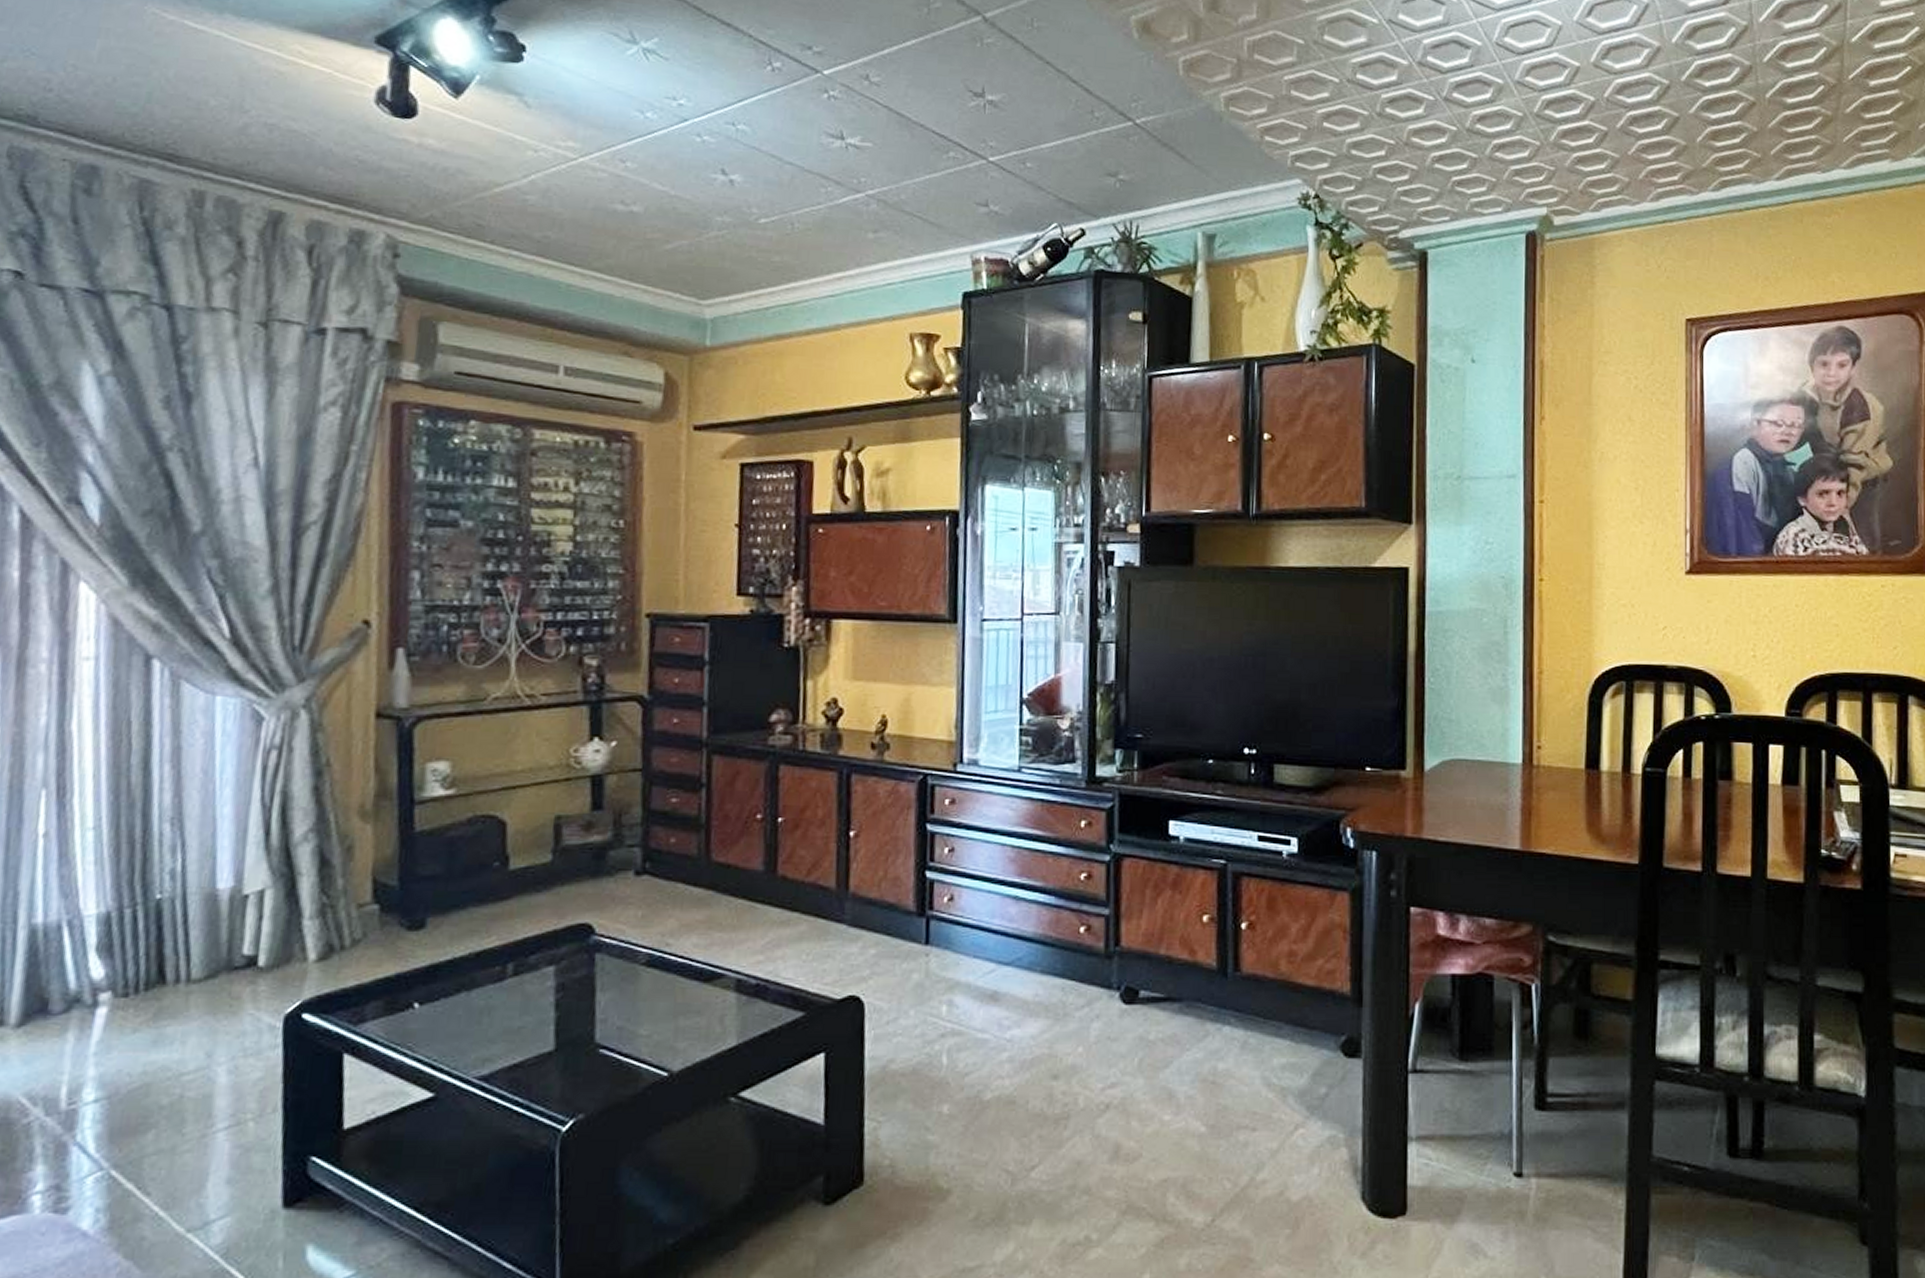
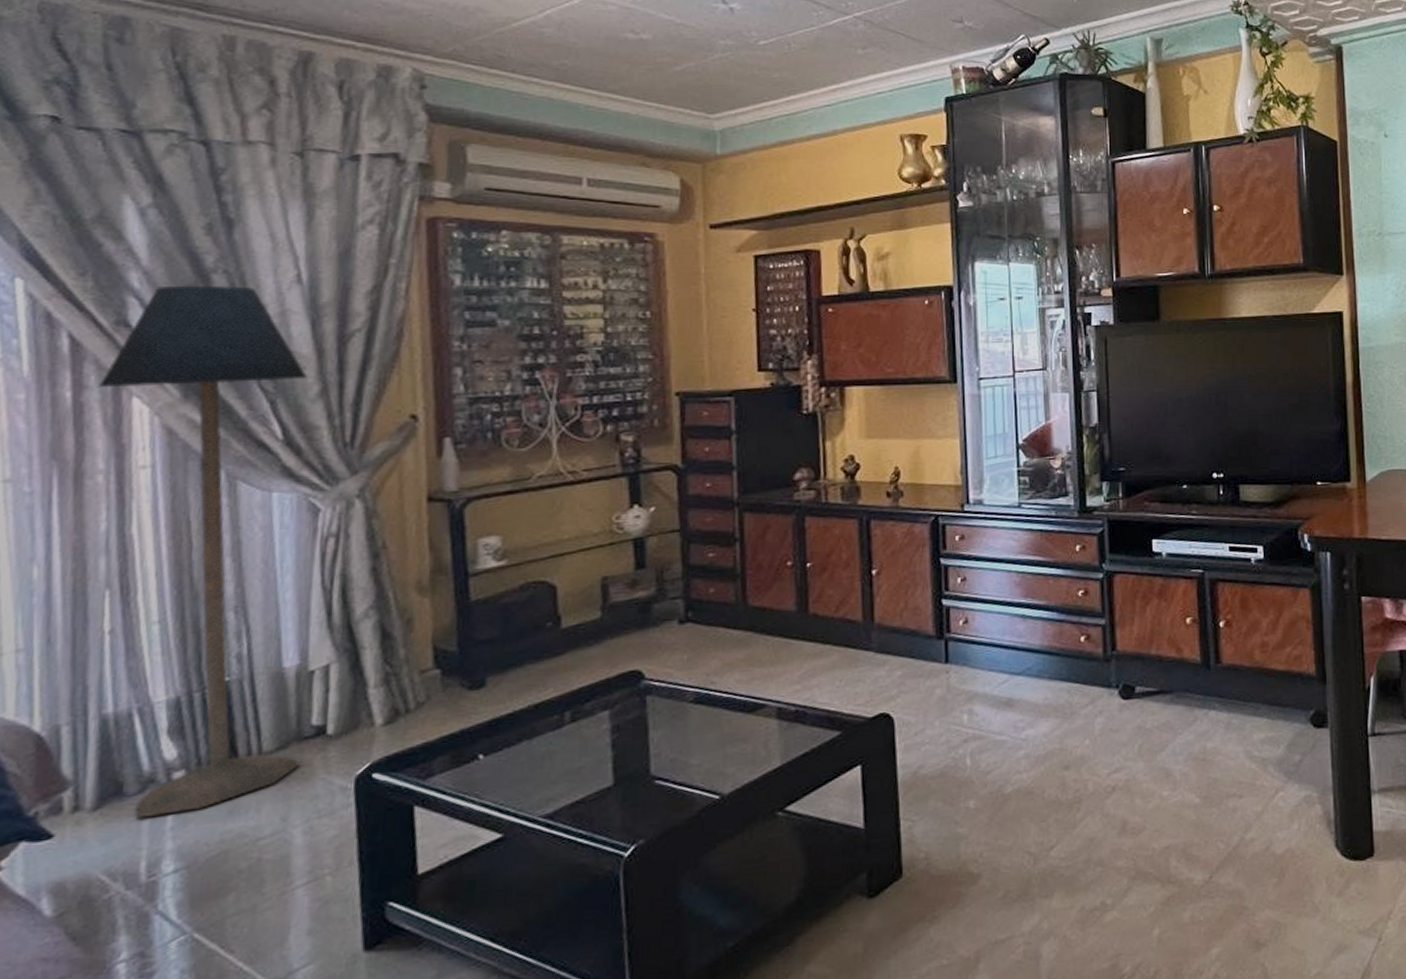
floor lamp: none [47,462,260,1040] -> present [99,285,309,819]

